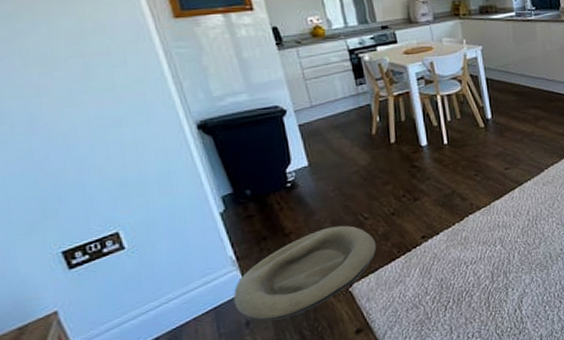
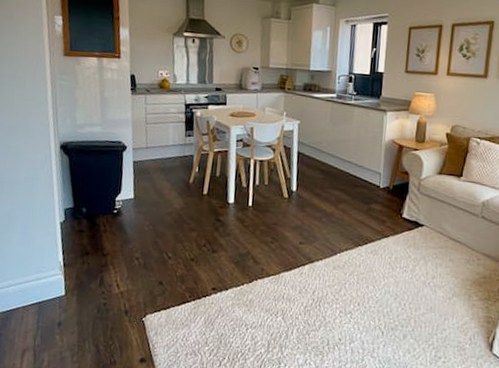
dog bed: present [233,225,377,322] -> none [53,257,173,329]

